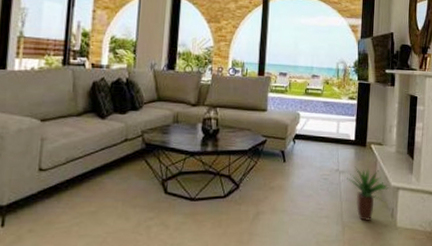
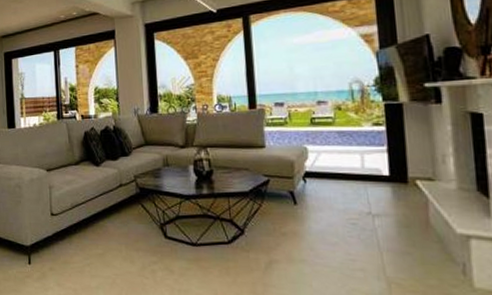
potted plant: present [347,166,390,221] -> none [384,208,454,278]

